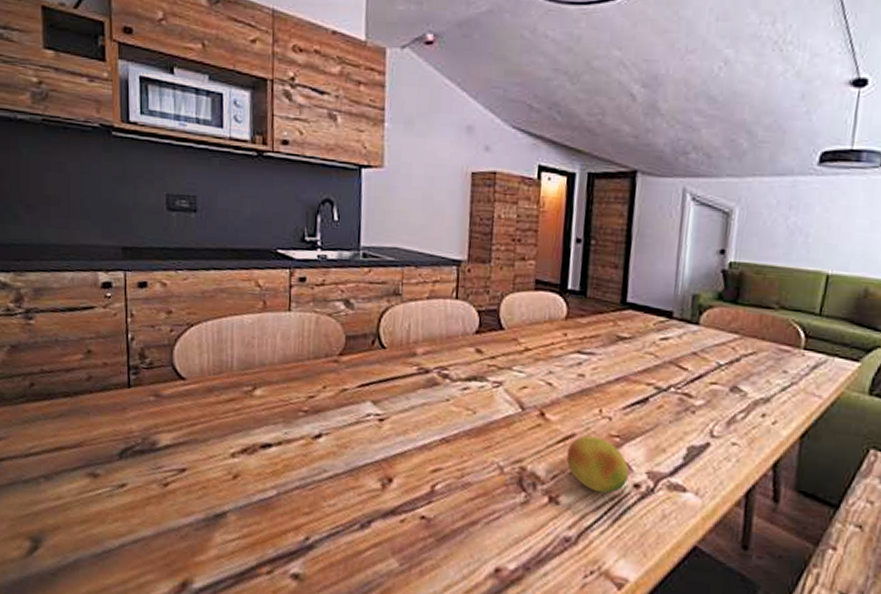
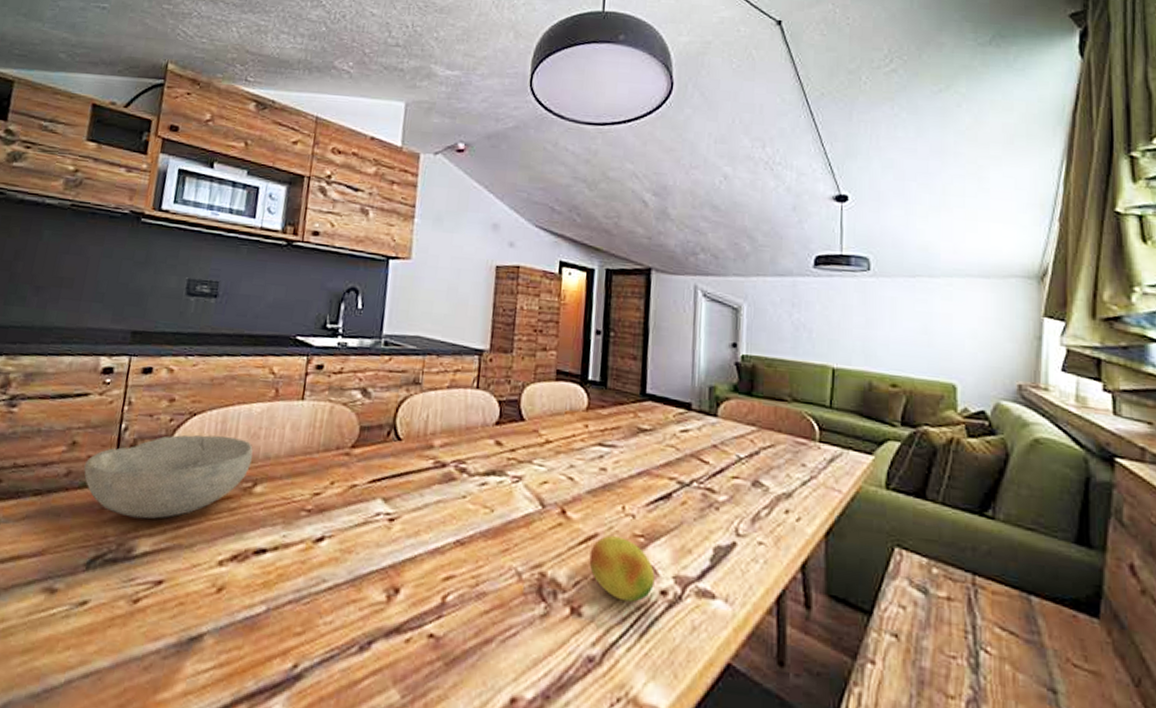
bowl: none [101,344,250,418] -> present [83,434,253,519]

